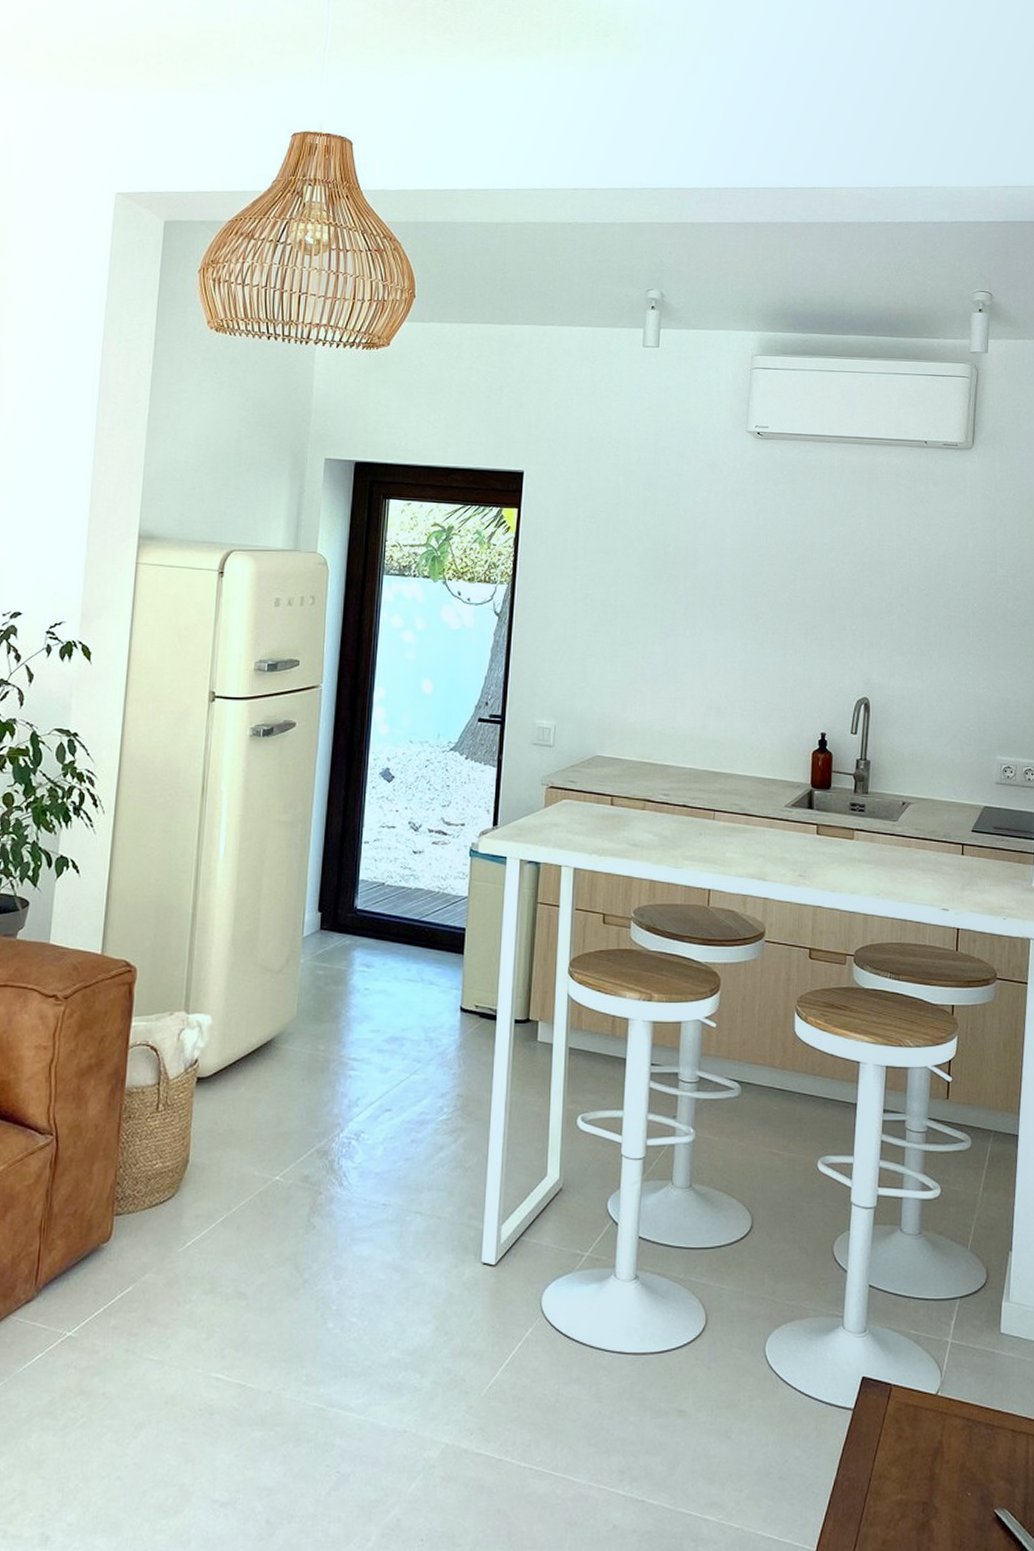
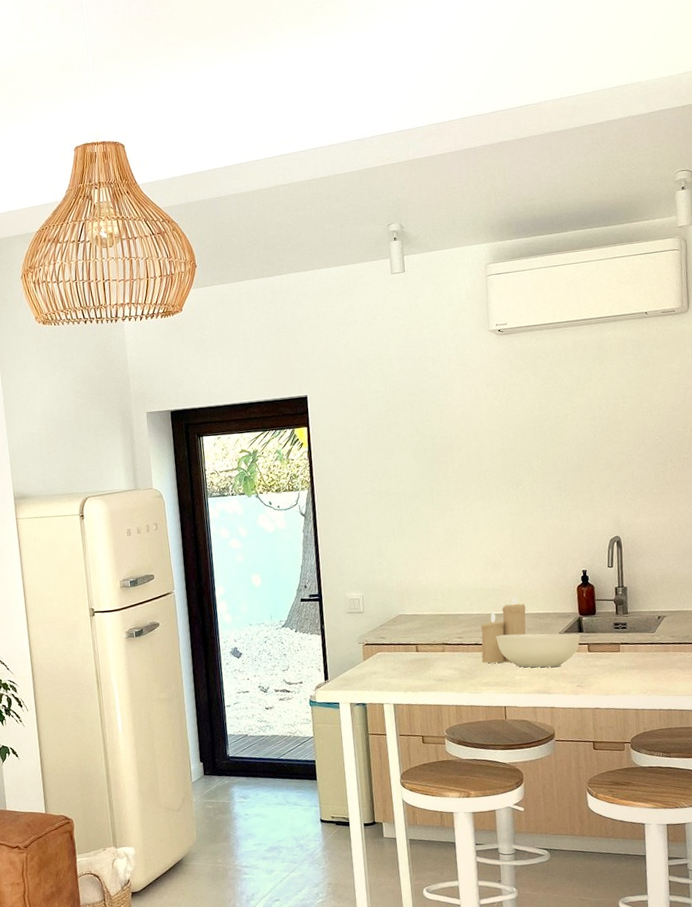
candle: none [688,753,749,834] -> present [480,596,526,664]
bowl: none [709,798,810,847] -> present [495,633,581,668]

